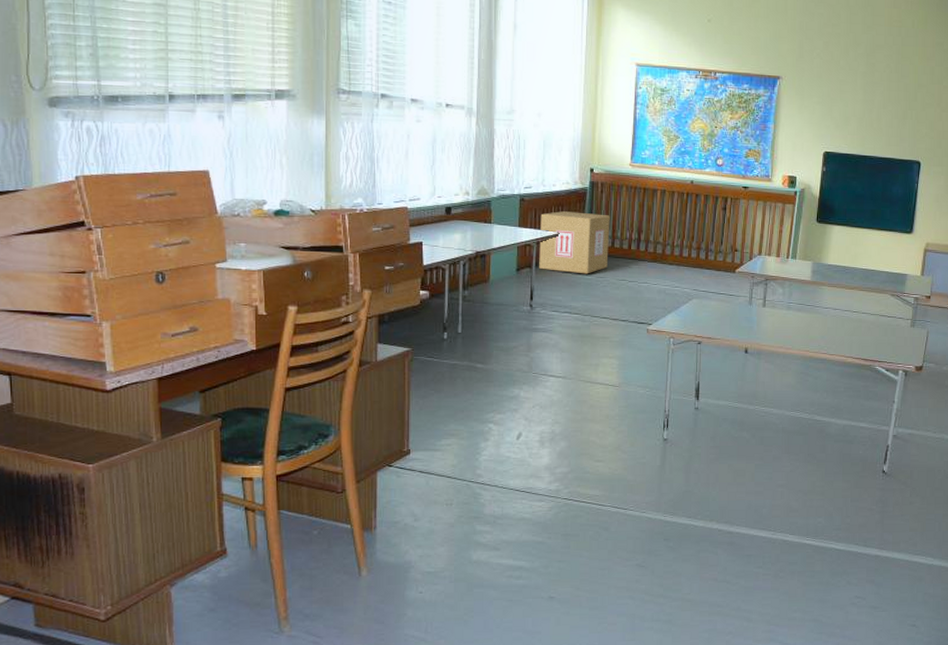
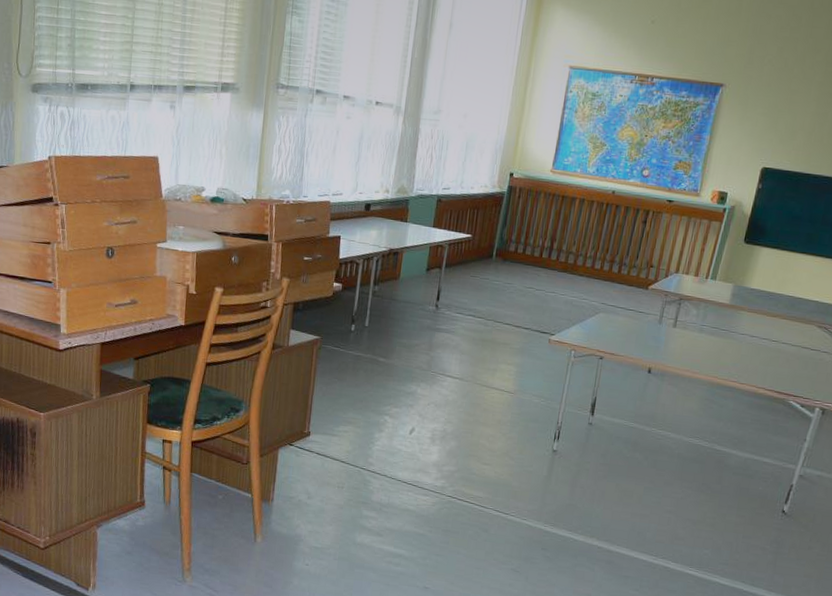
cardboard box: present [539,211,610,274] -> none [448,214,525,279]

